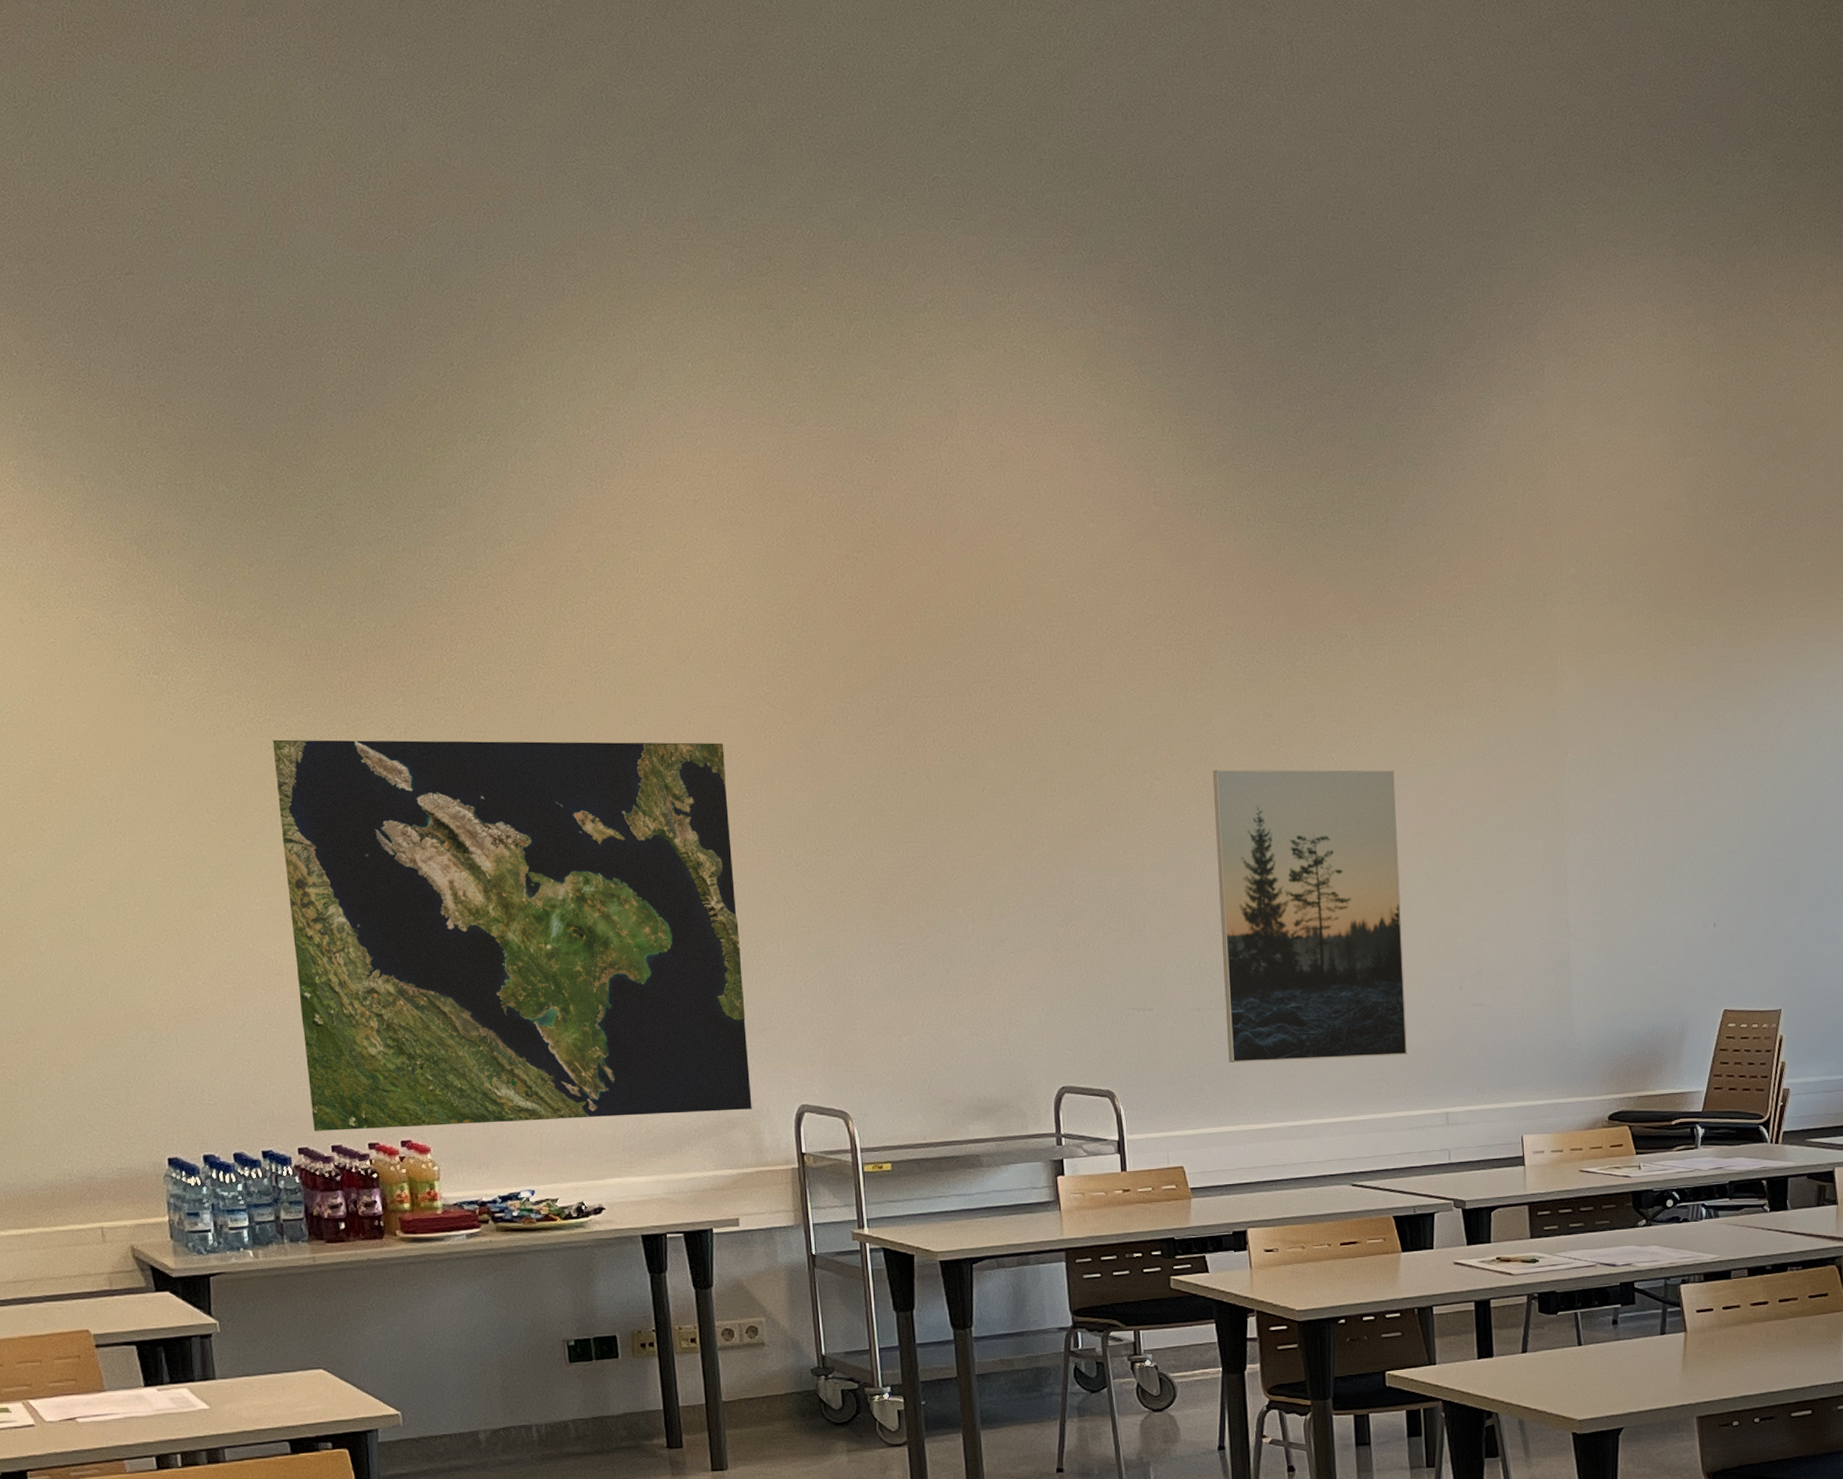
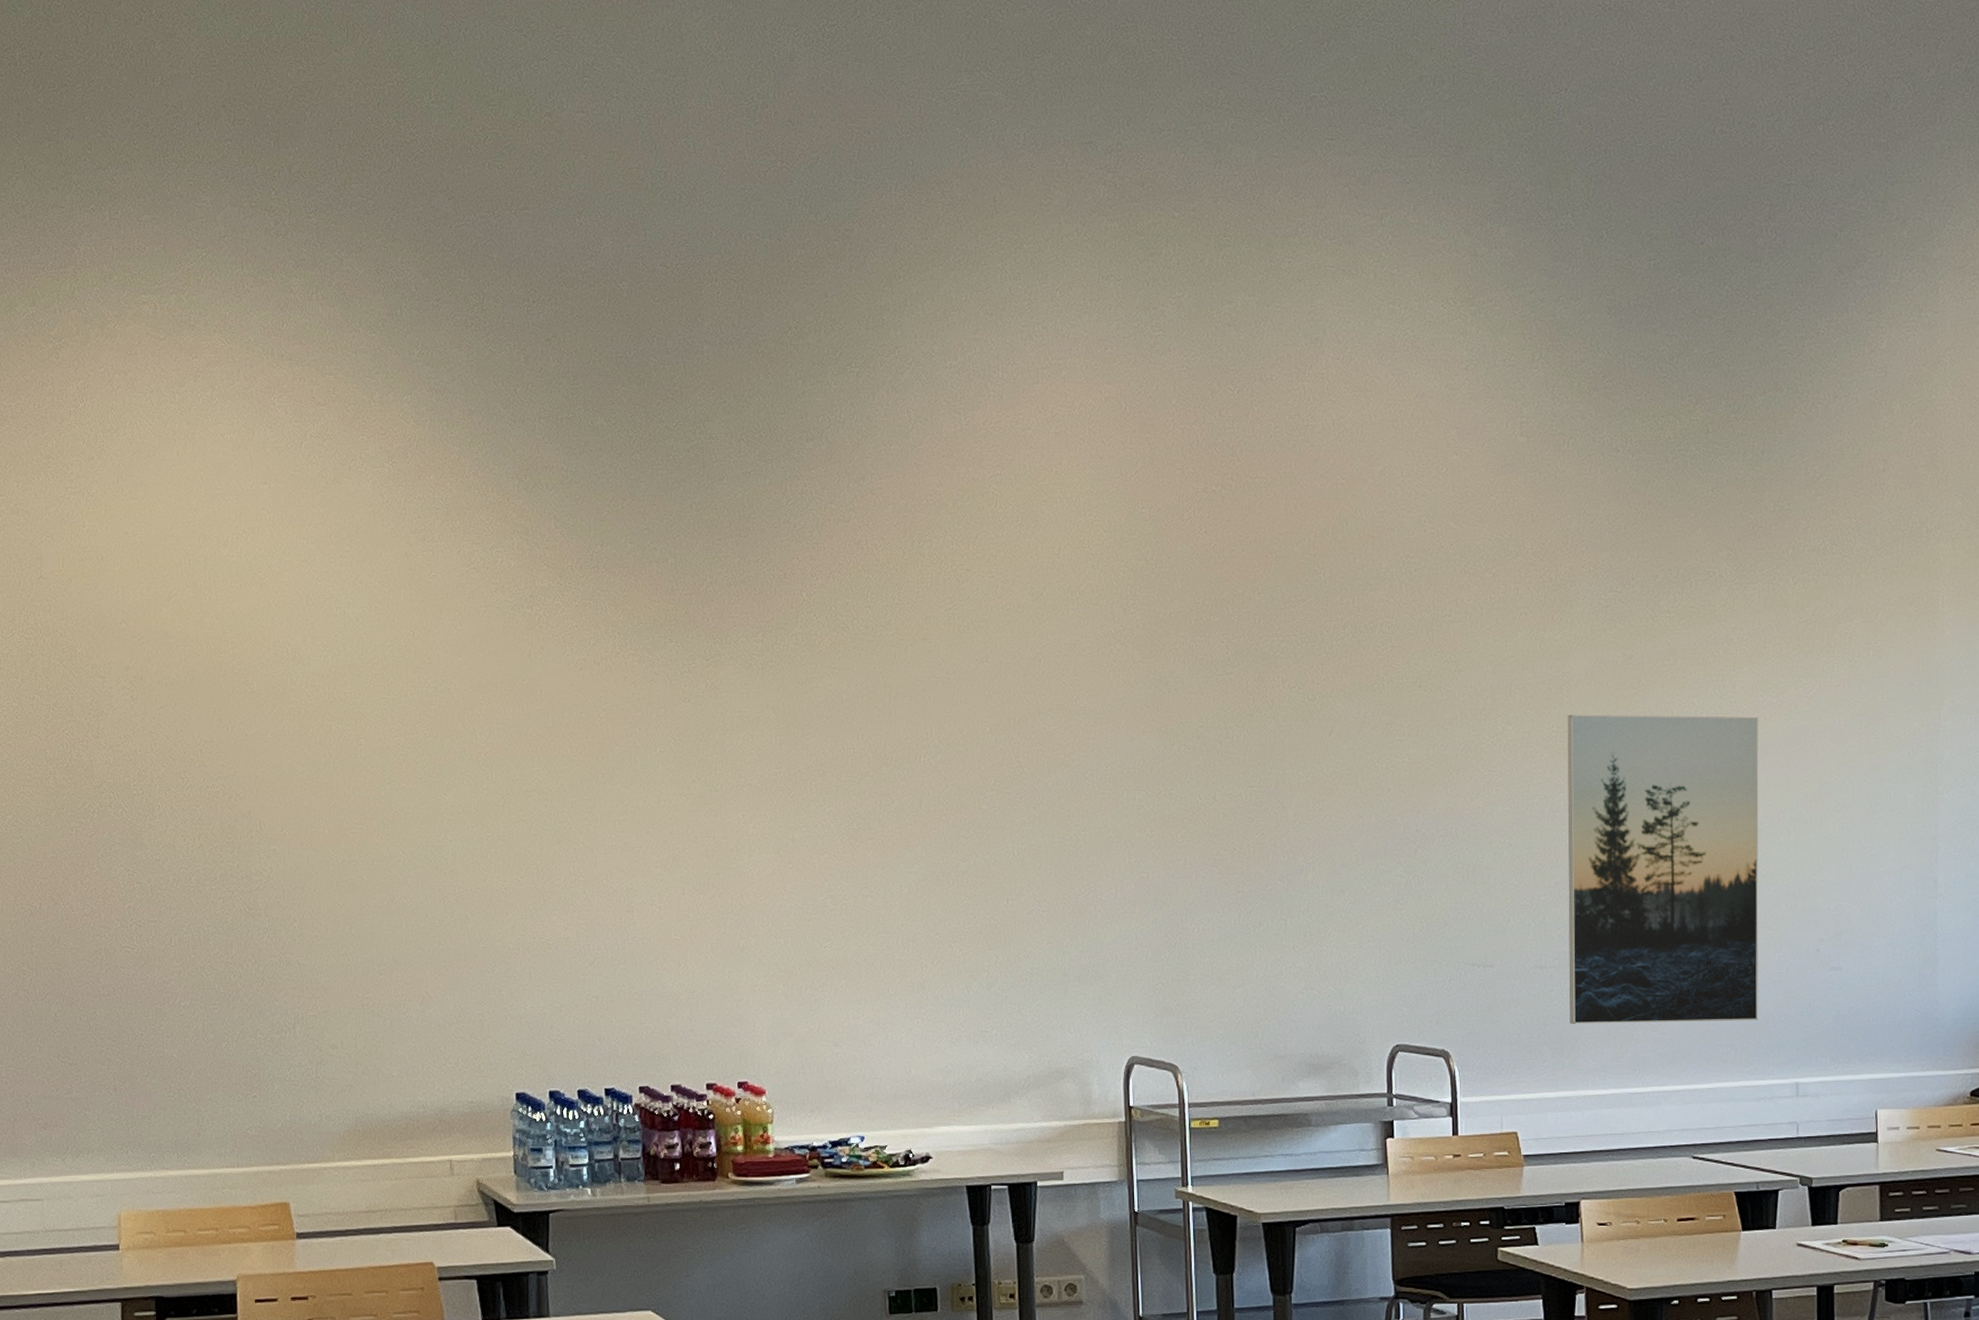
world map: present [272,739,752,1131] -> none [636,674,1082,1070]

